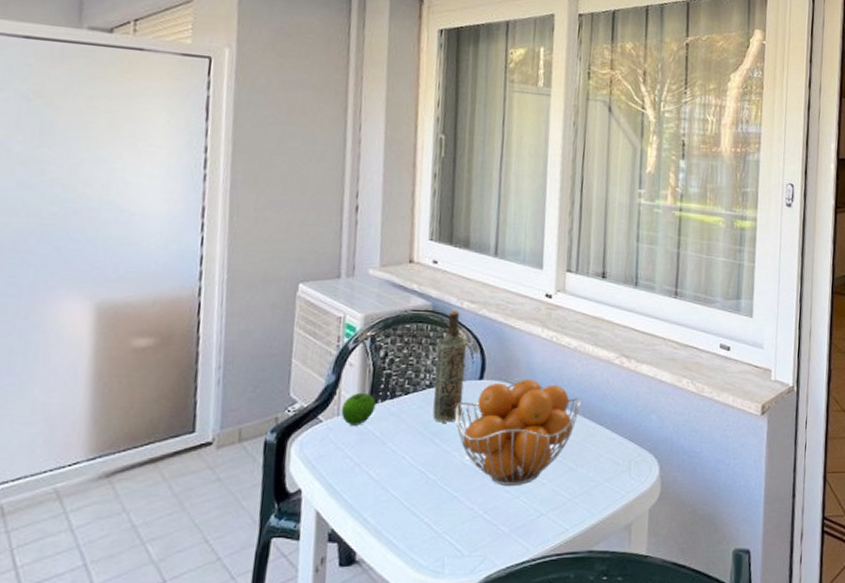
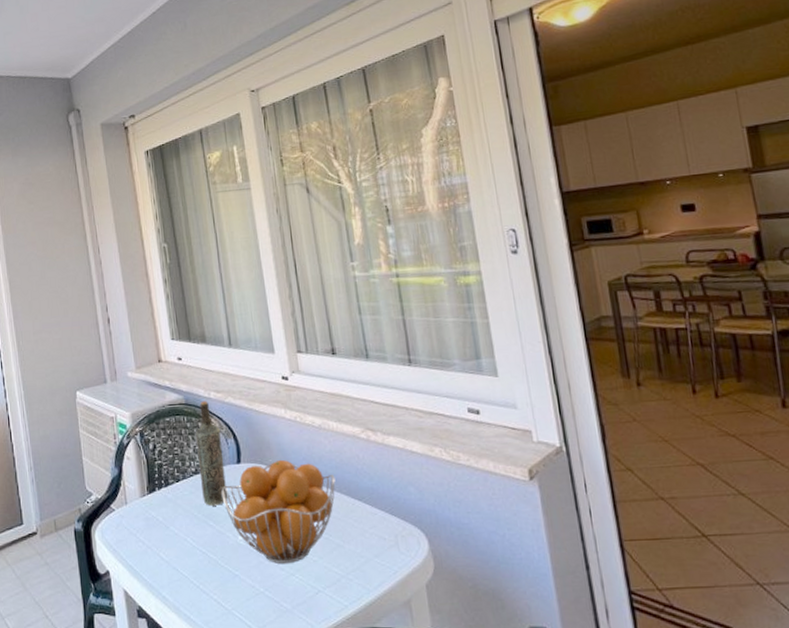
apple: present [341,392,376,425] -> none [127,482,155,512]

